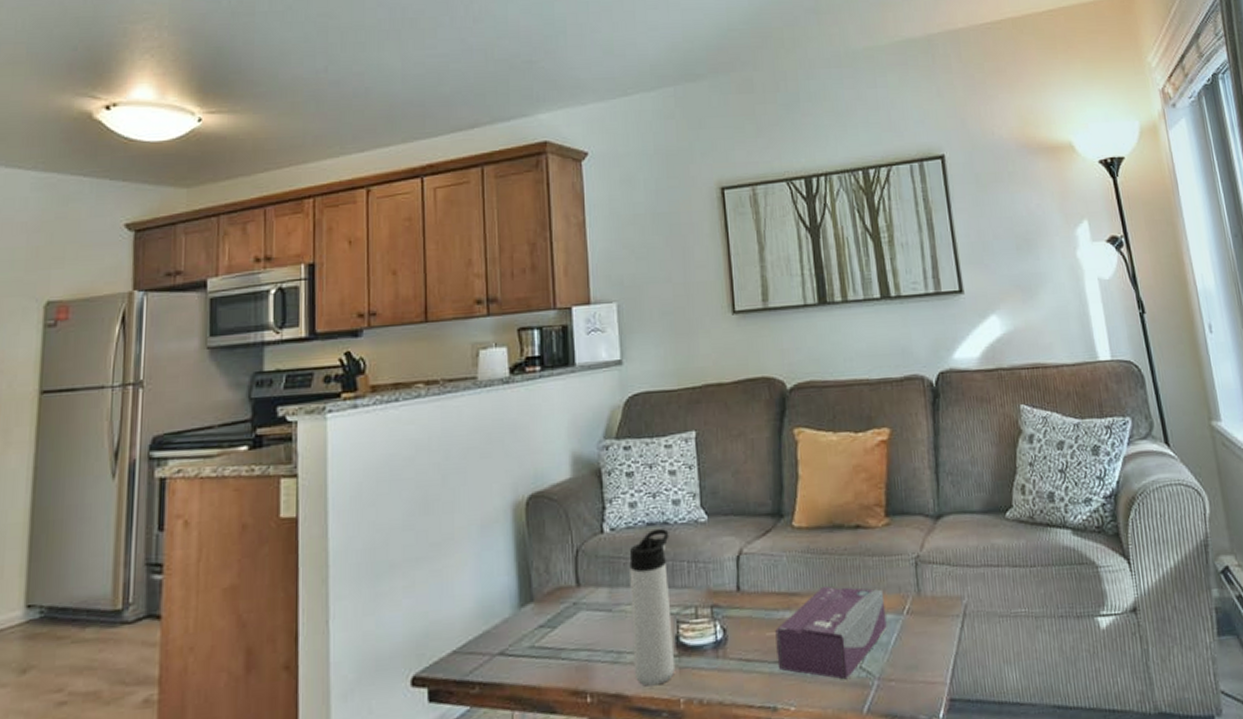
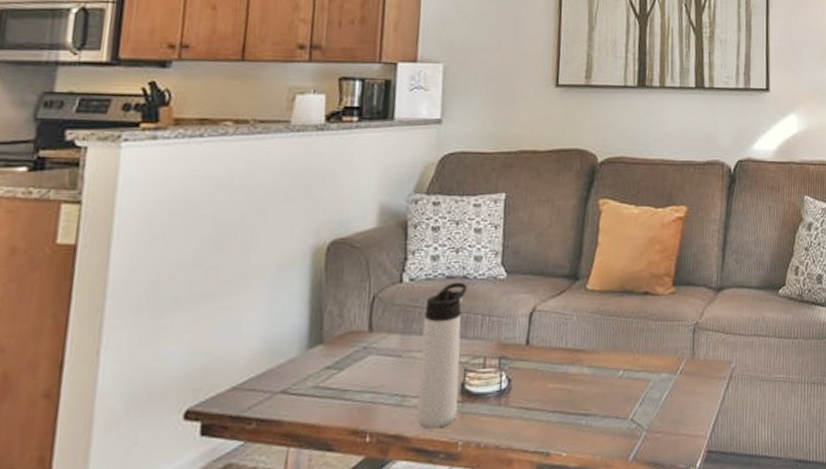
tissue box: present [775,585,887,680] -> none [555,344,662,430]

